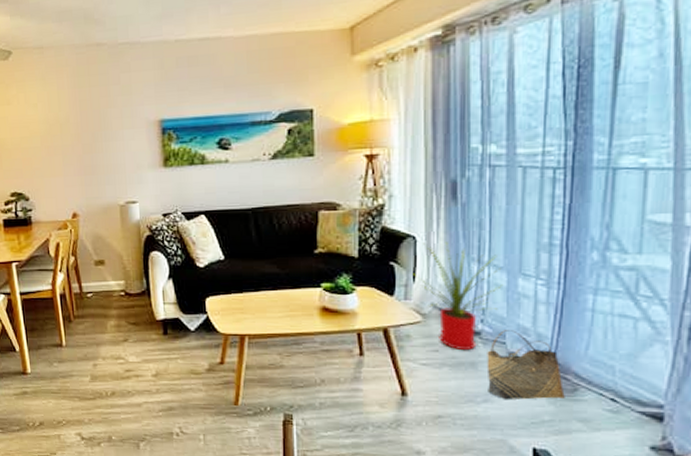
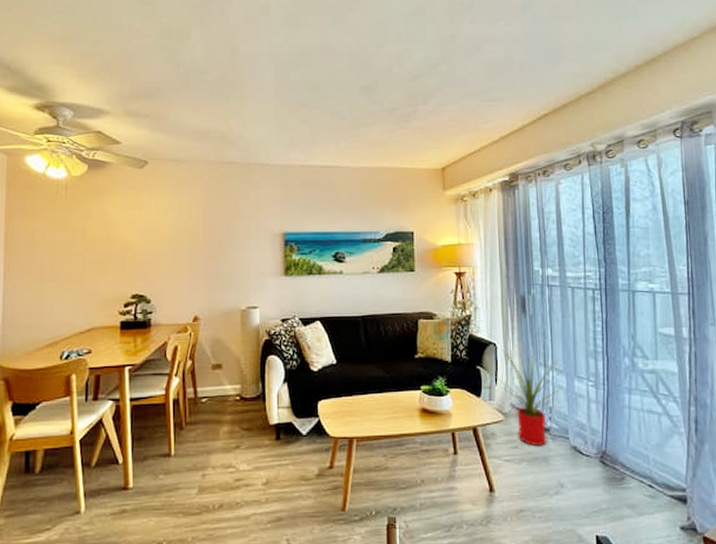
basket: present [486,330,565,400] -> none [555,426,616,491]

